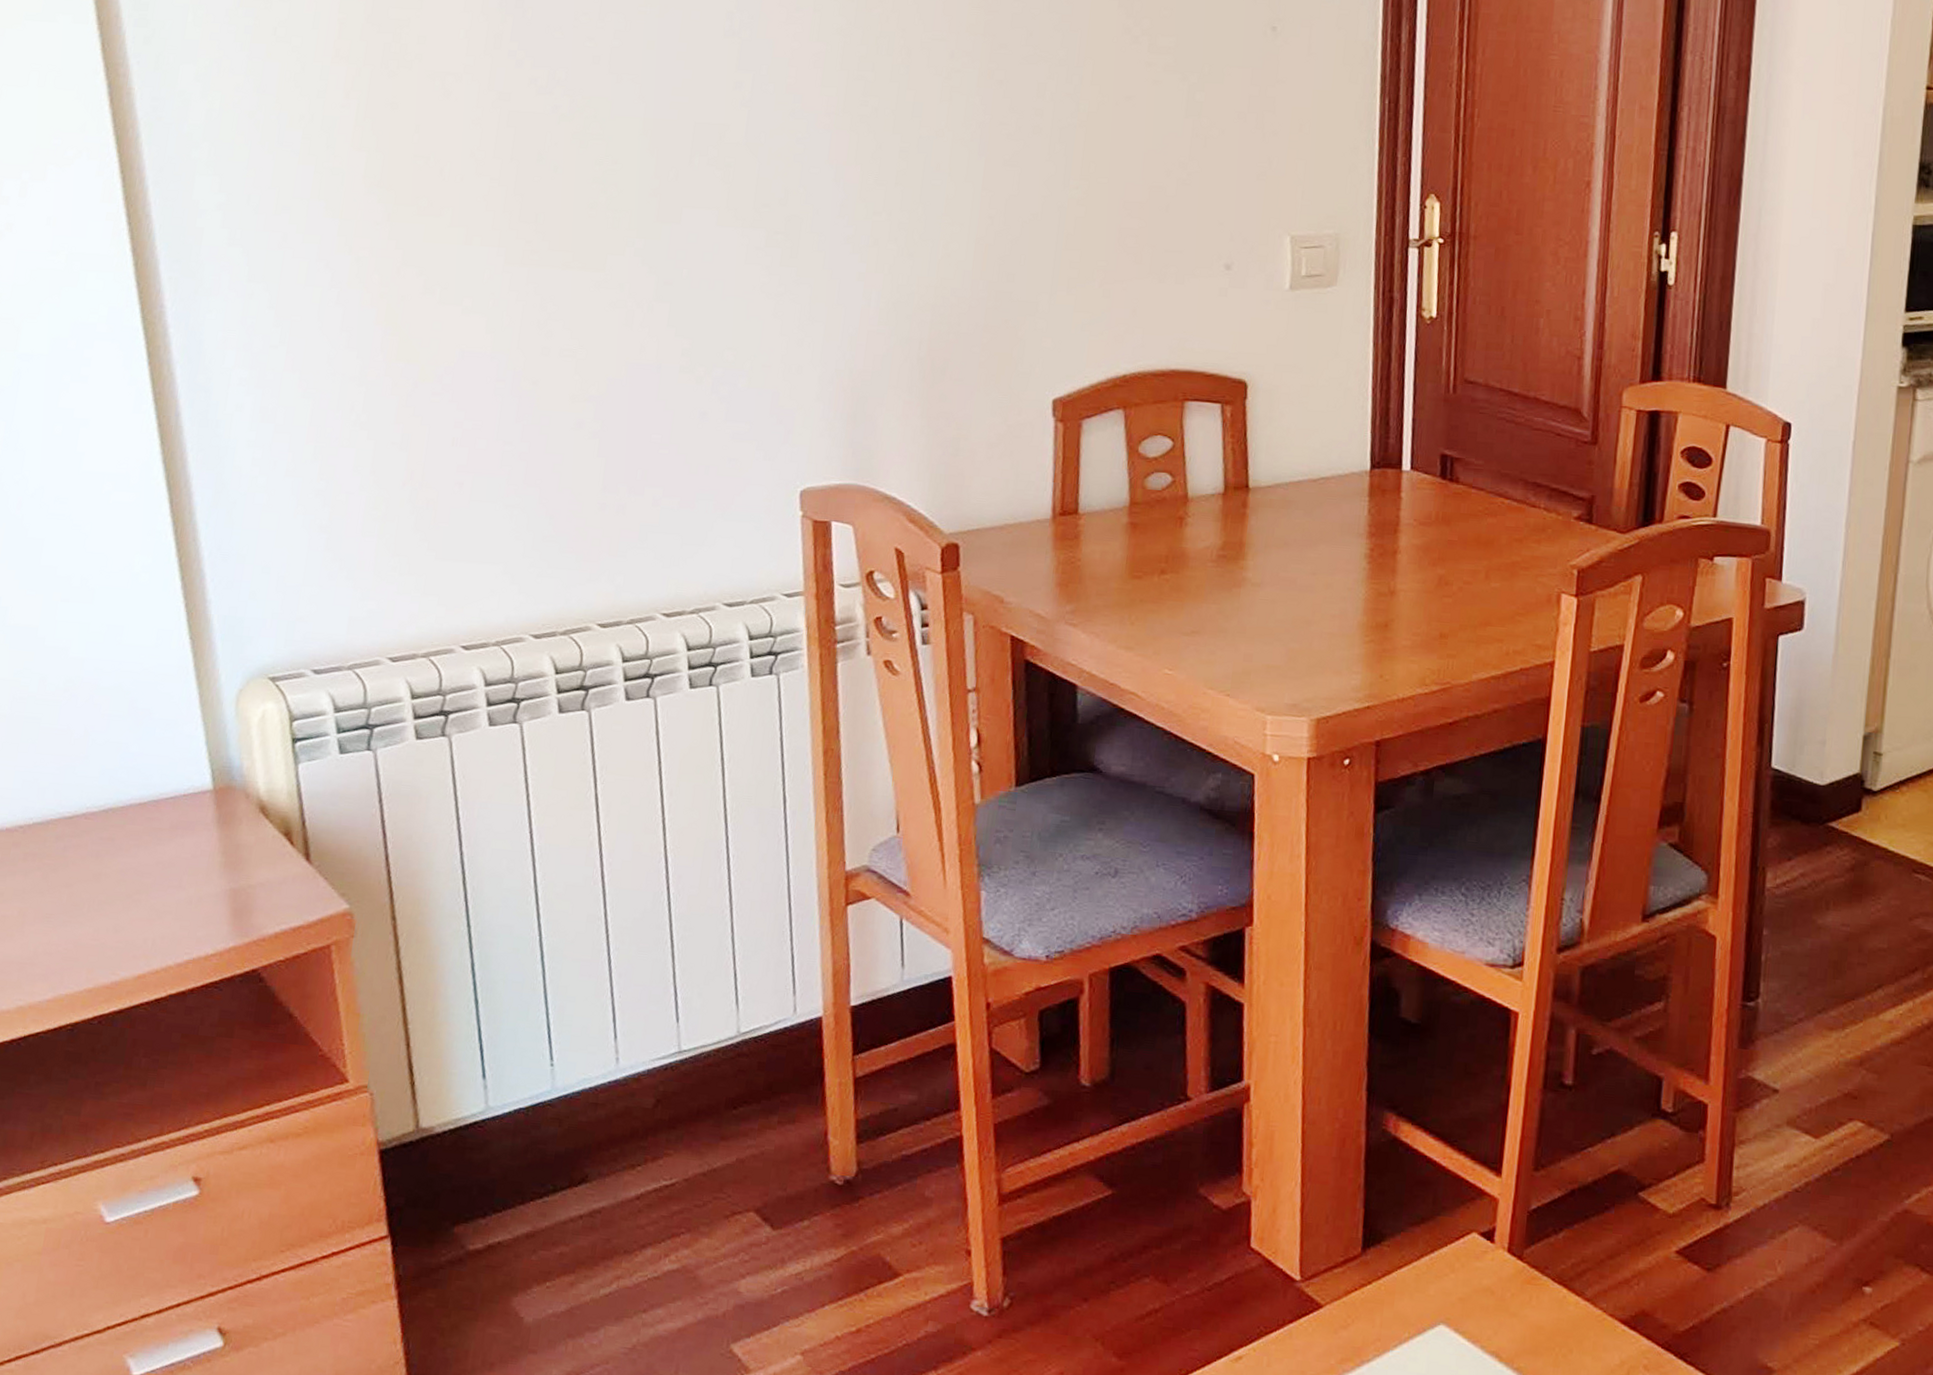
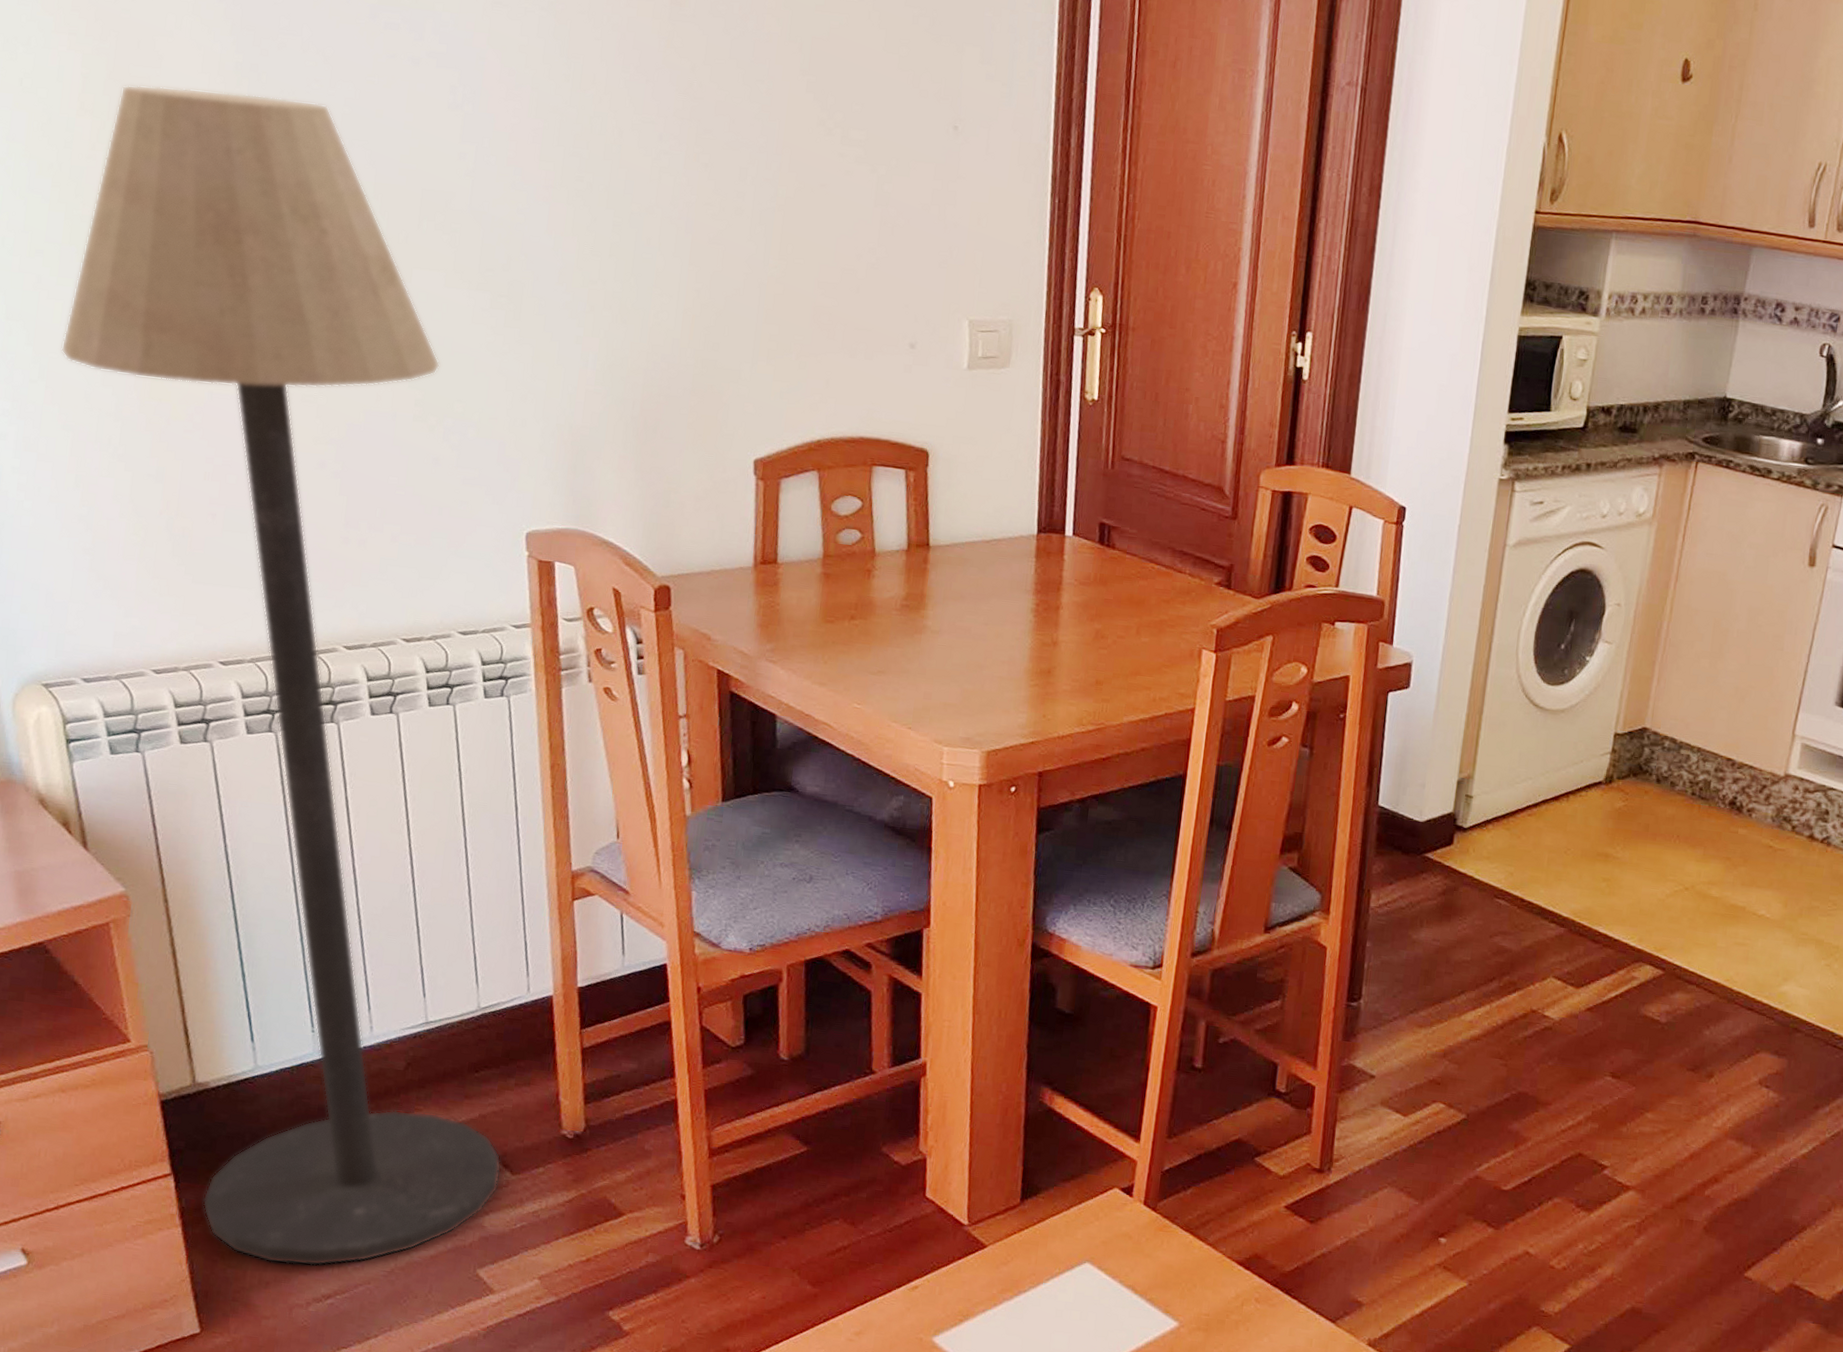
floor lamp: none [304,28,761,1344] -> present [61,84,502,1266]

